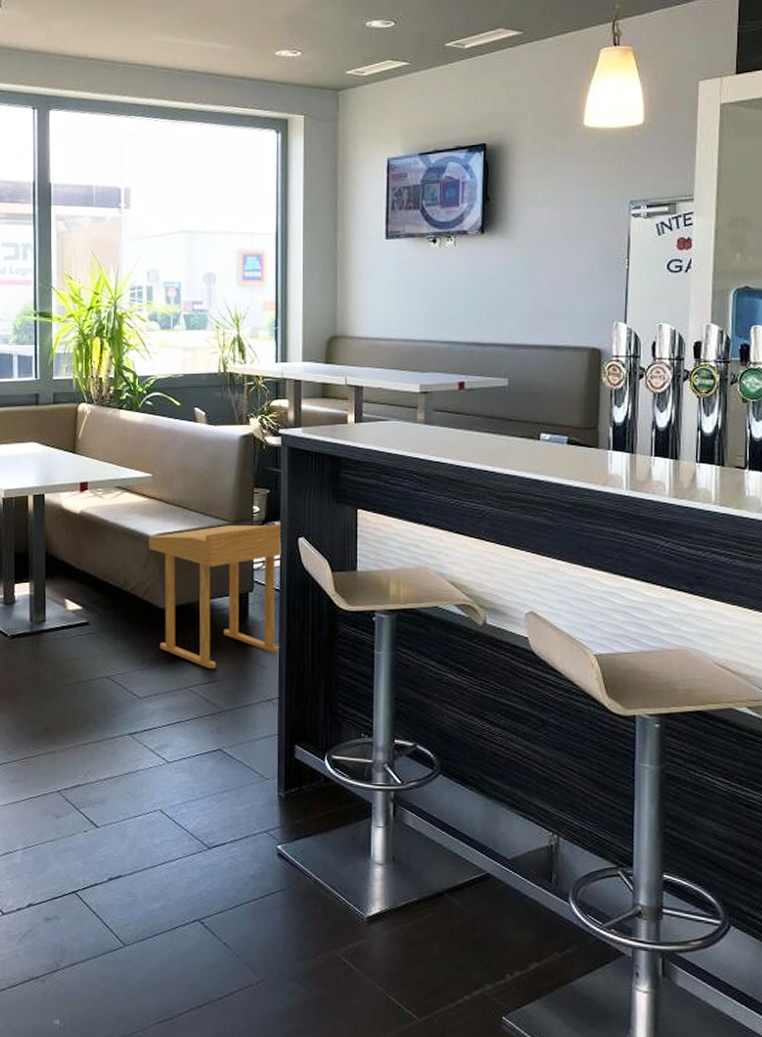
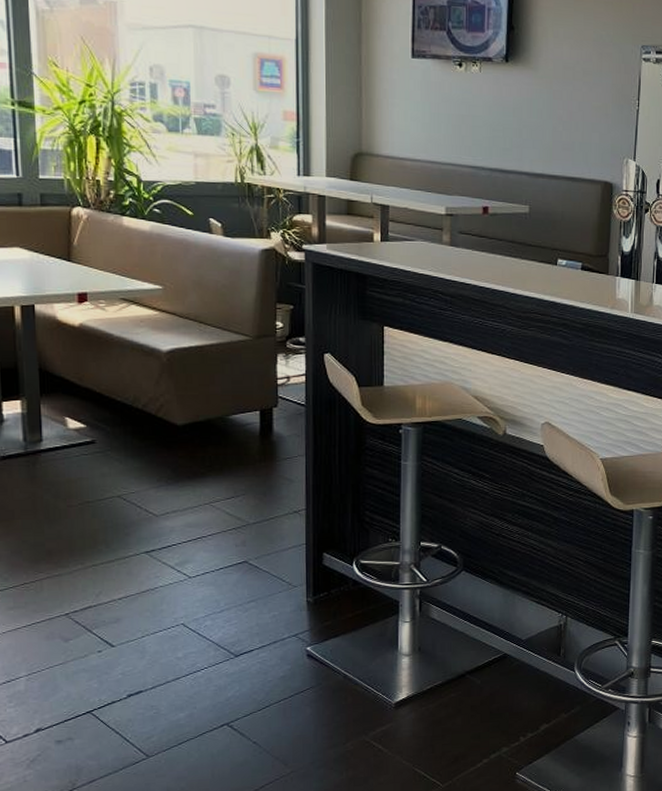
side table: present [149,523,280,669] -> none [161,339,307,484]

